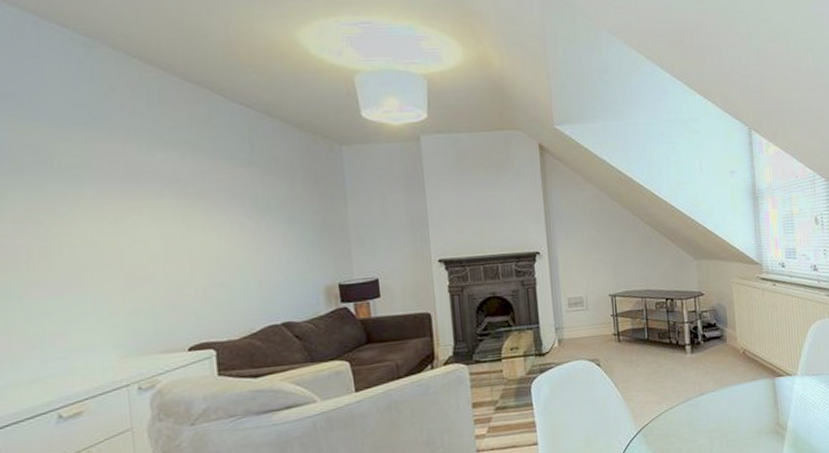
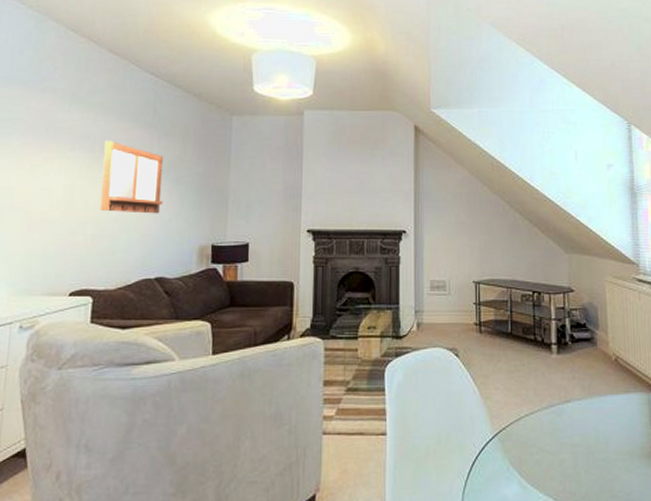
writing board: none [199,182,279,259] -> present [99,141,164,214]

